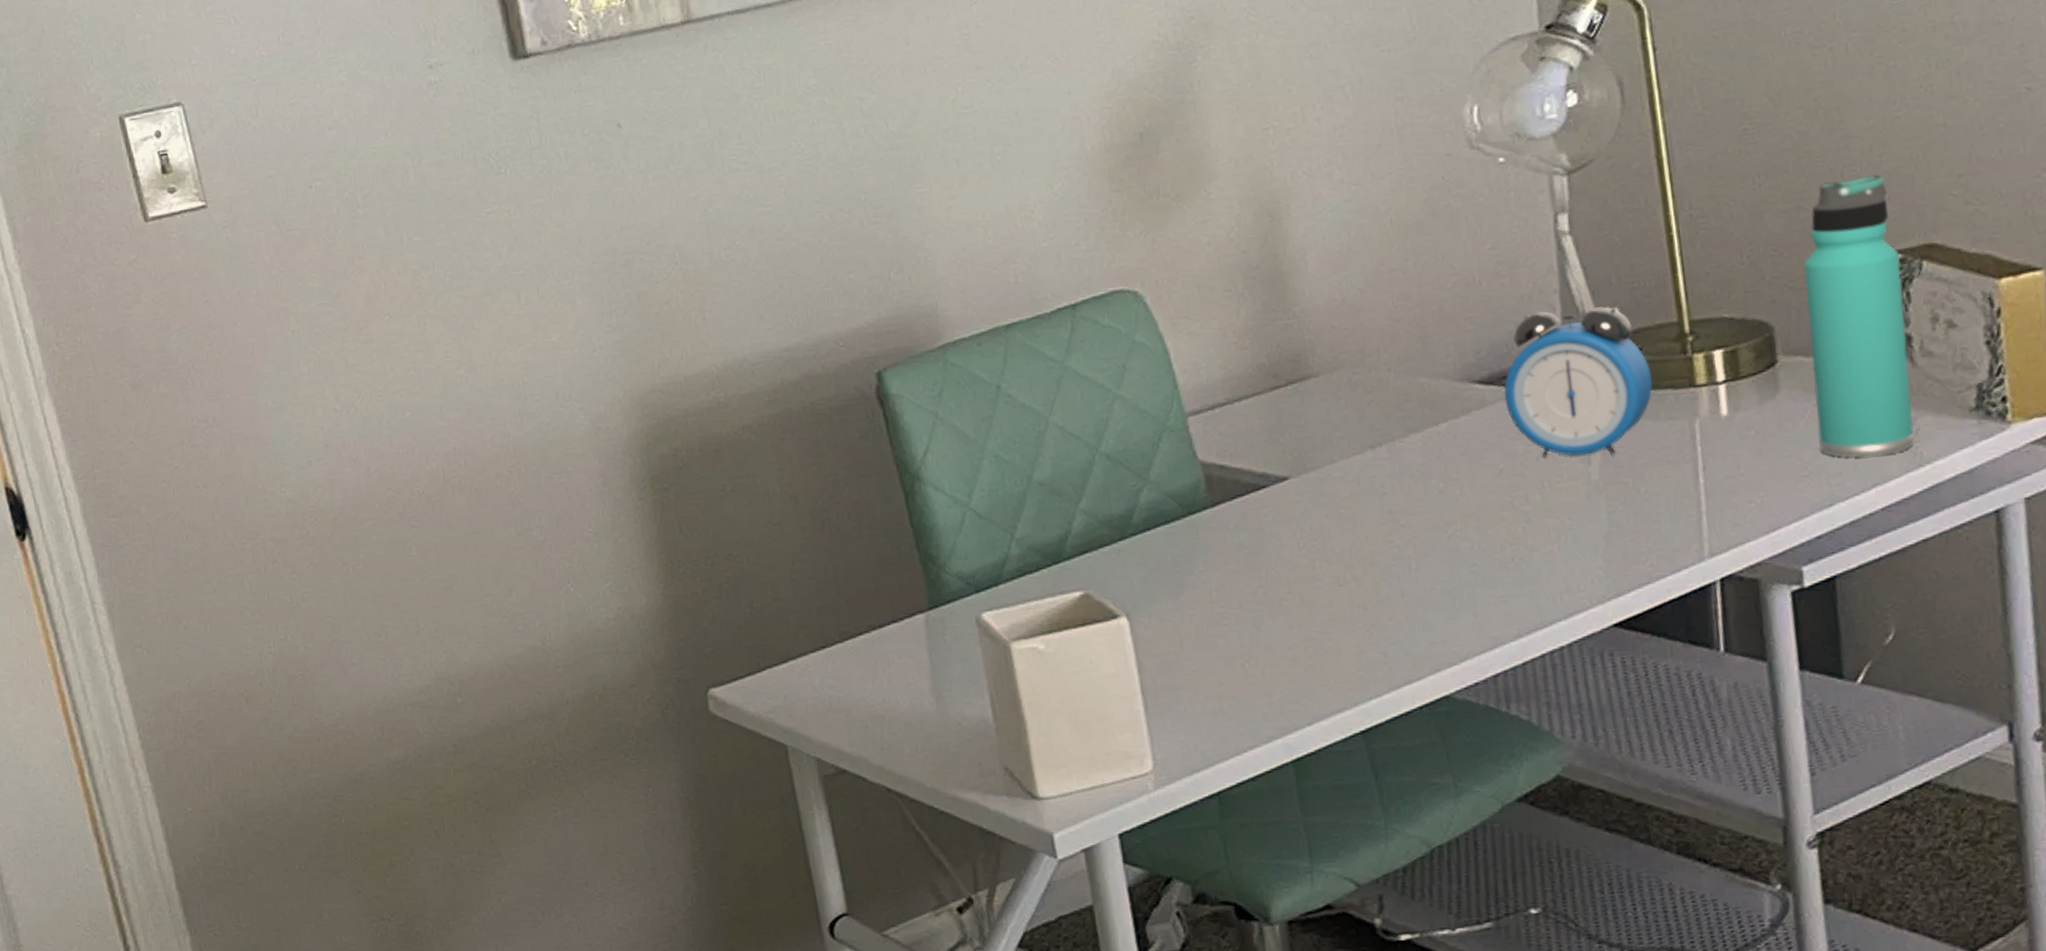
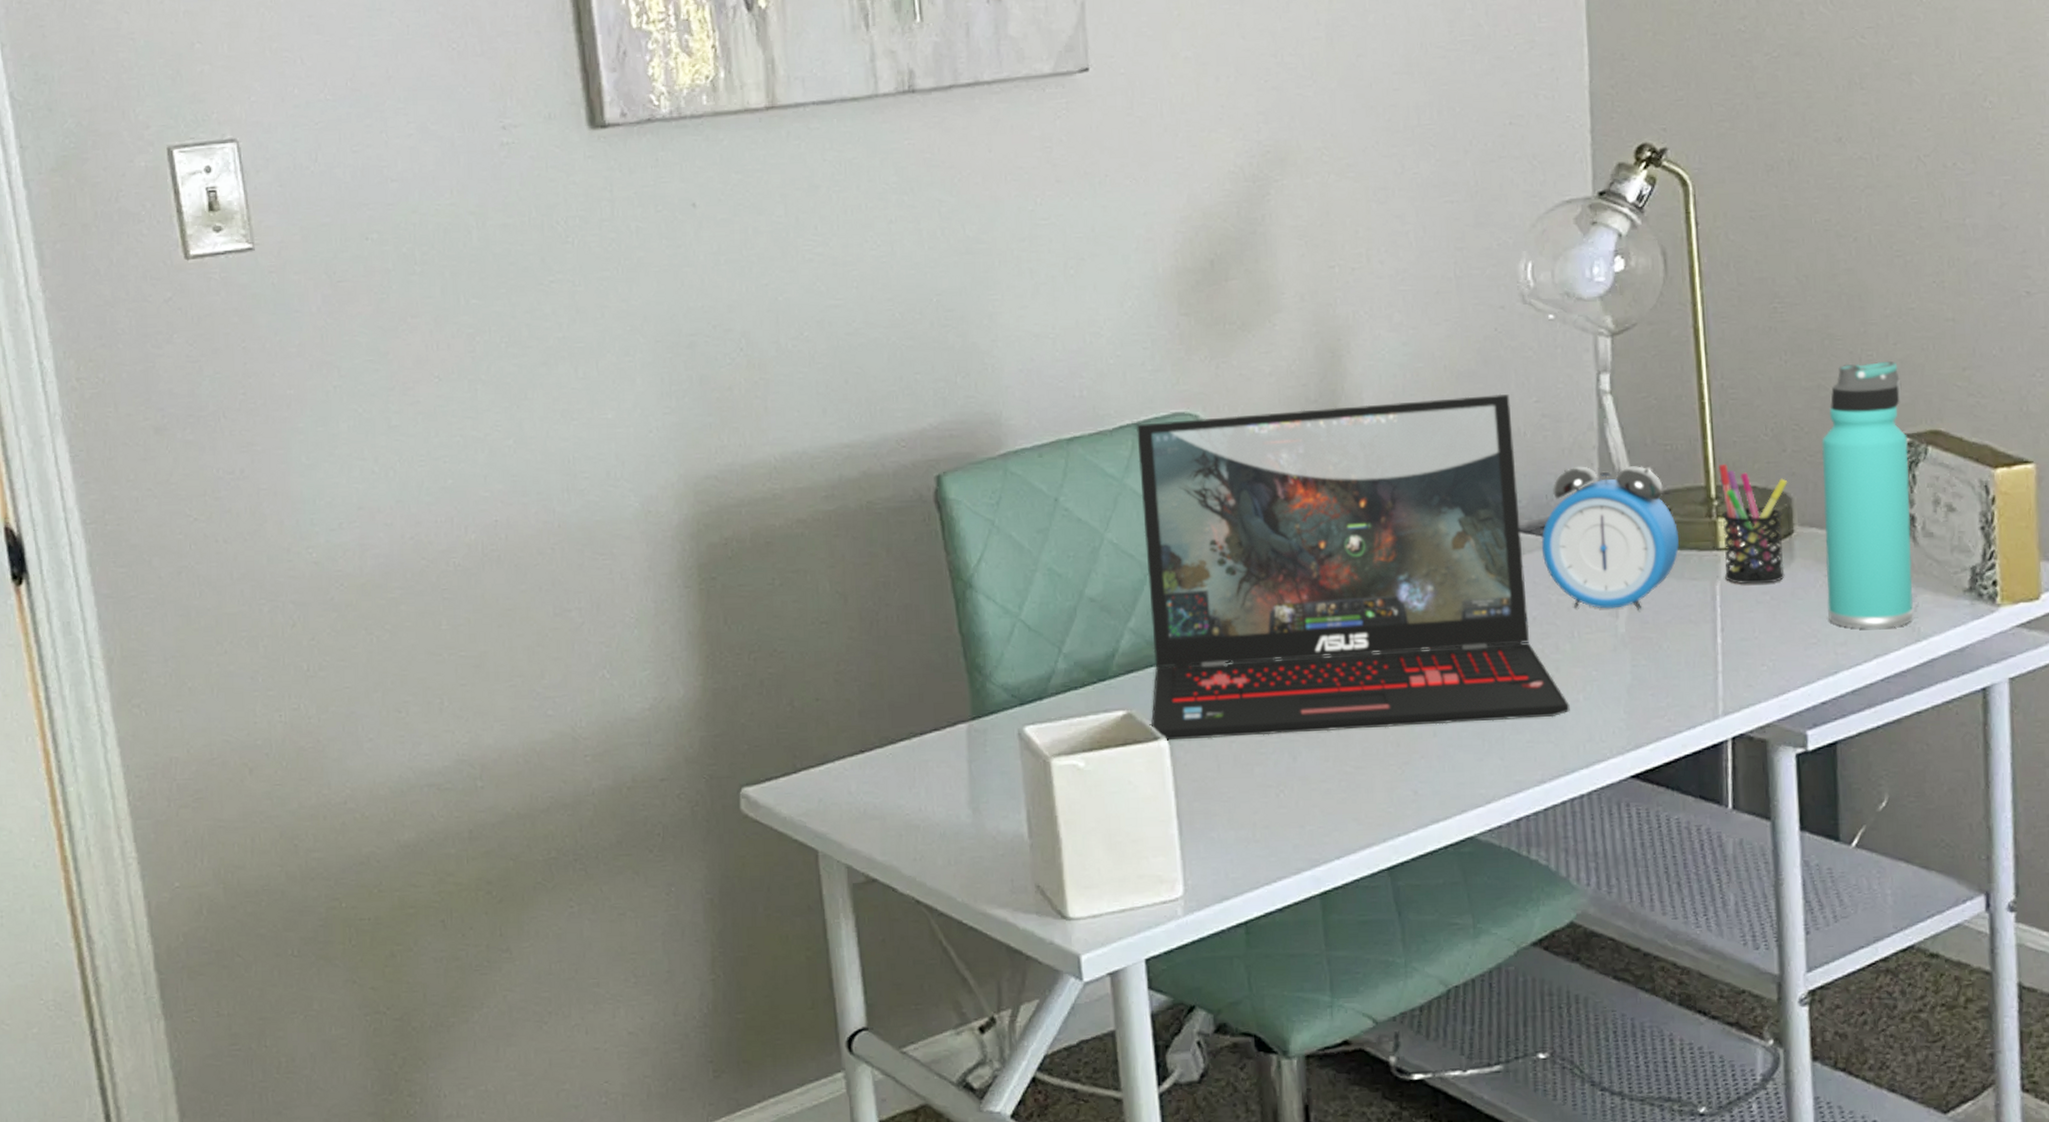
laptop: none [1074,244,1544,619] -> present [1136,394,1570,741]
pen holder: none [1691,296,1770,421] -> present [1718,463,1788,584]

